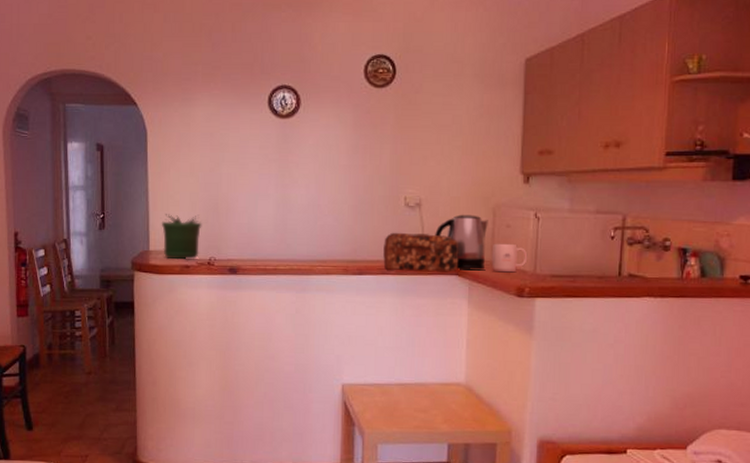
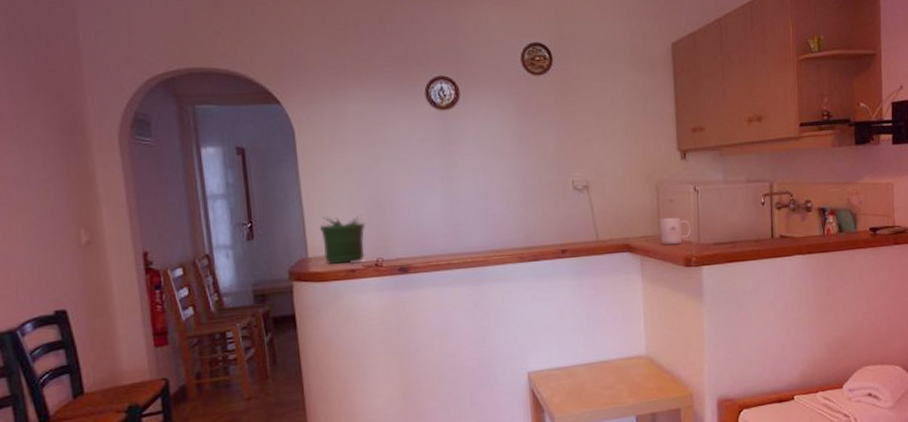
bread loaf: present [383,232,459,273] -> none [556,214,629,255]
kettle: present [435,214,488,271] -> none [604,192,655,247]

